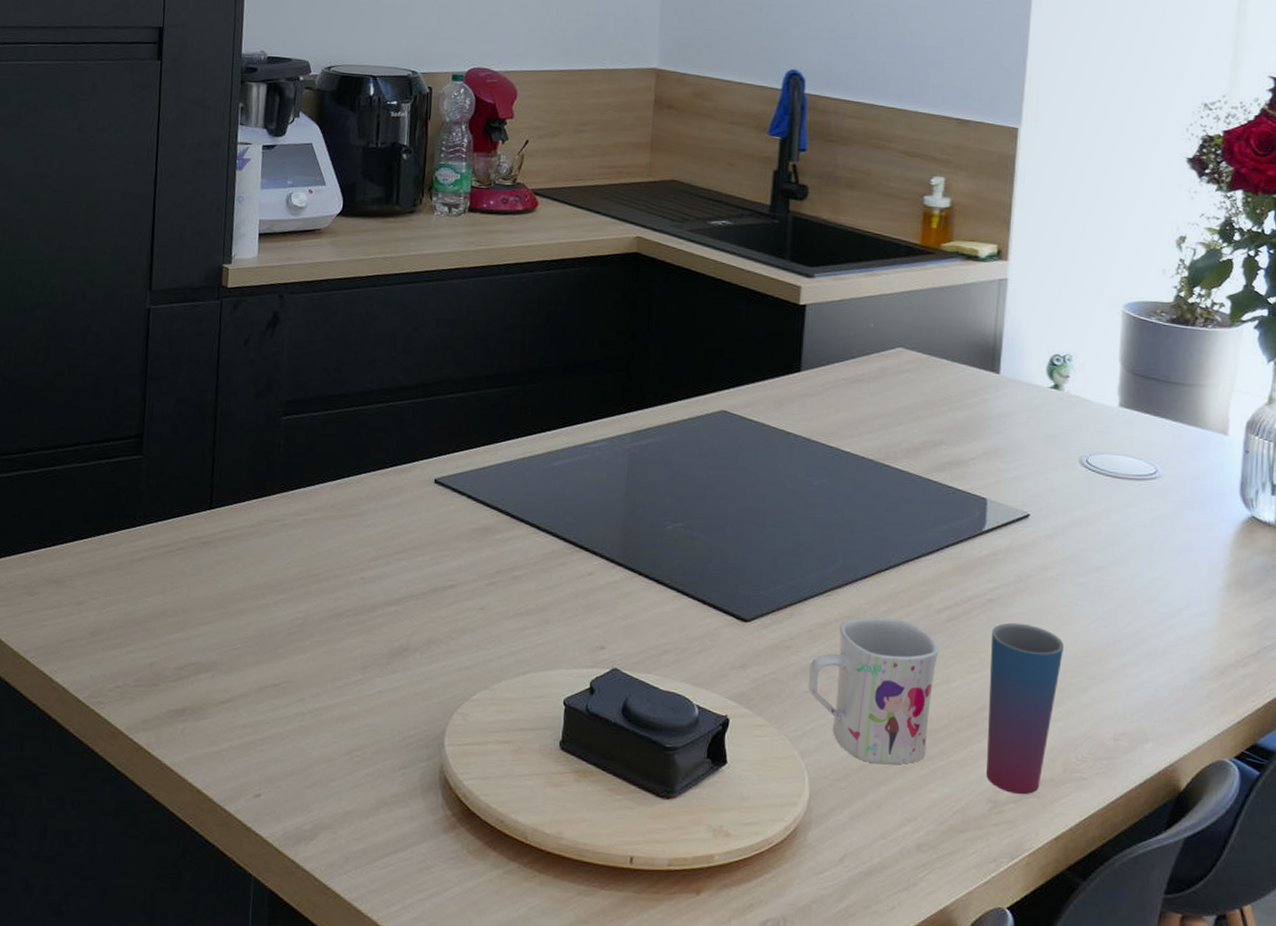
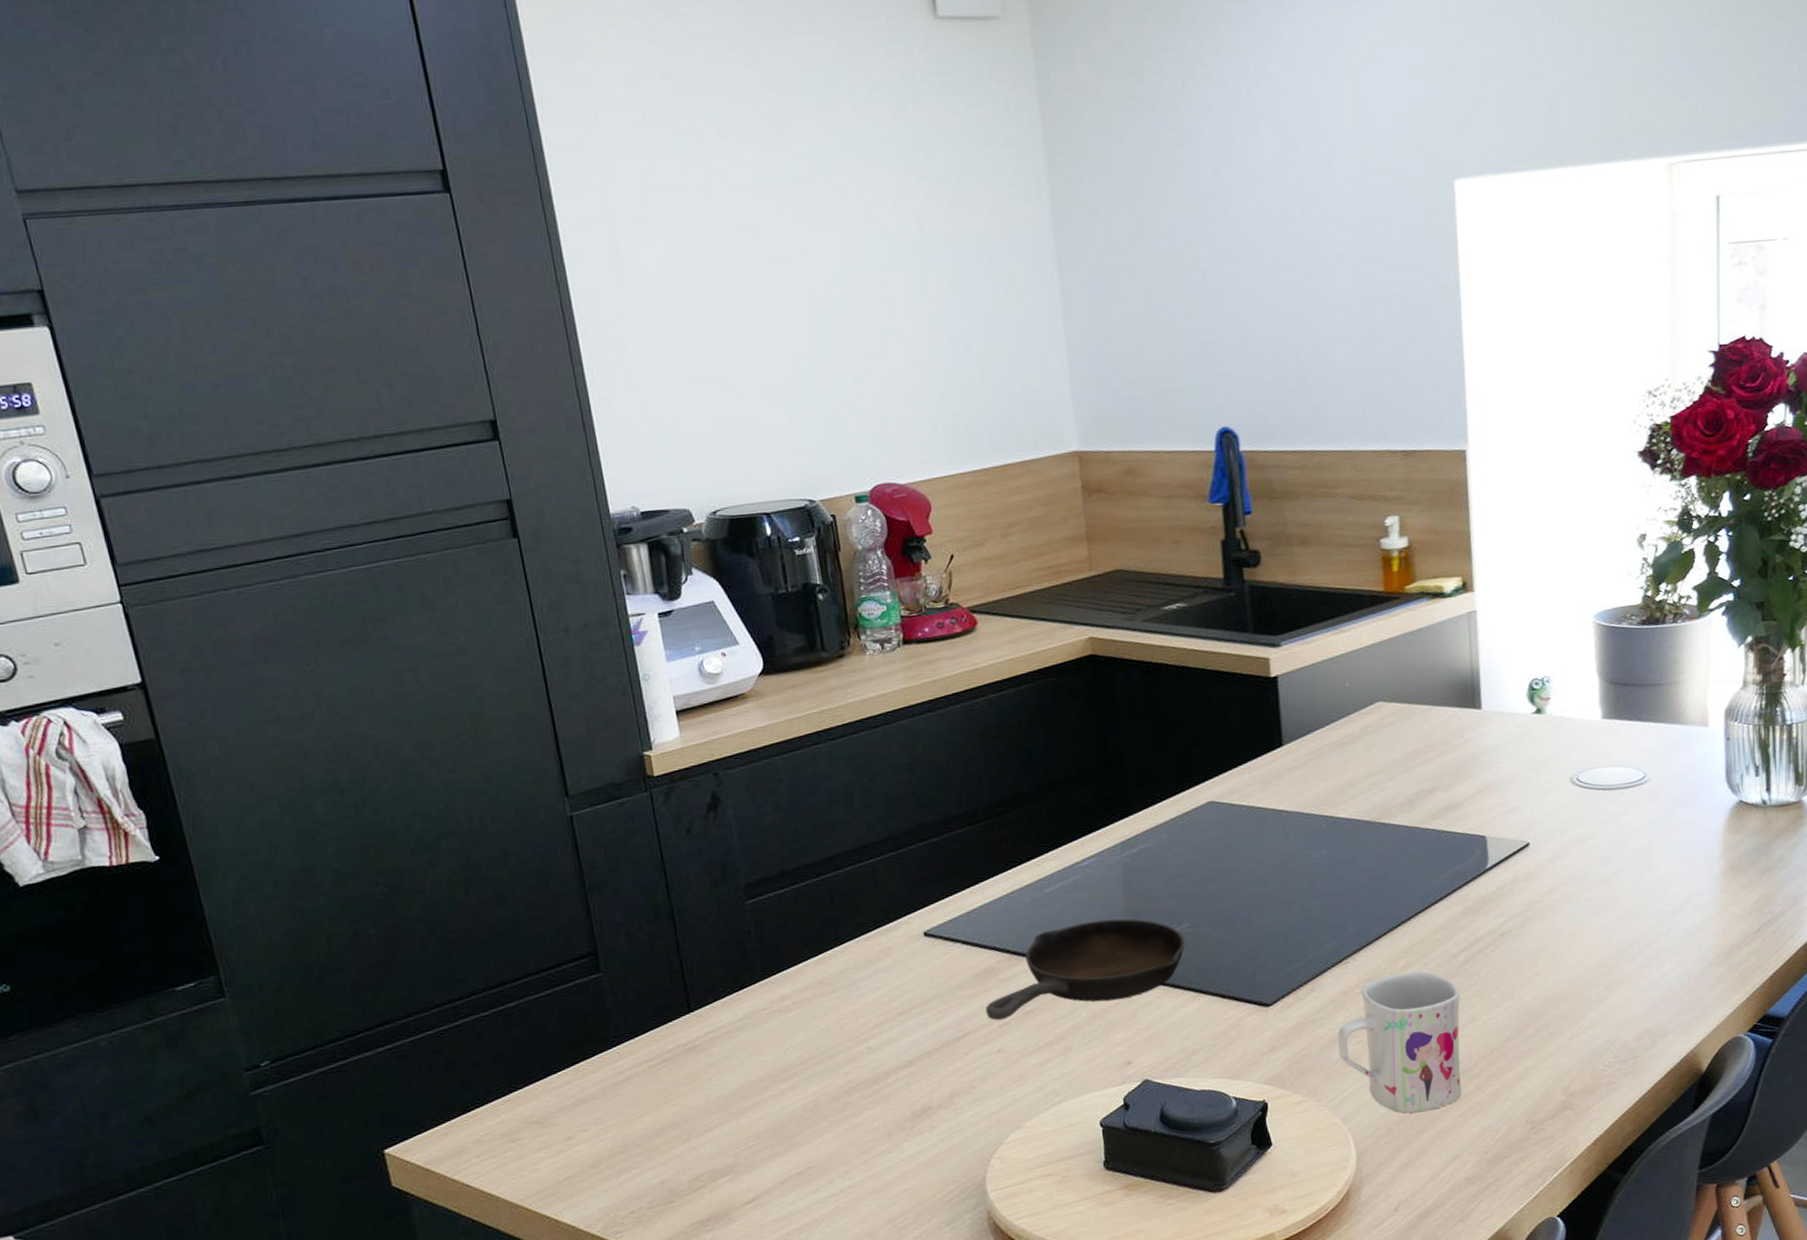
frying pan: none [477,501,676,584] -> present [985,918,1185,1021]
cup: present [986,622,1064,794] -> none [1508,949,1579,1111]

